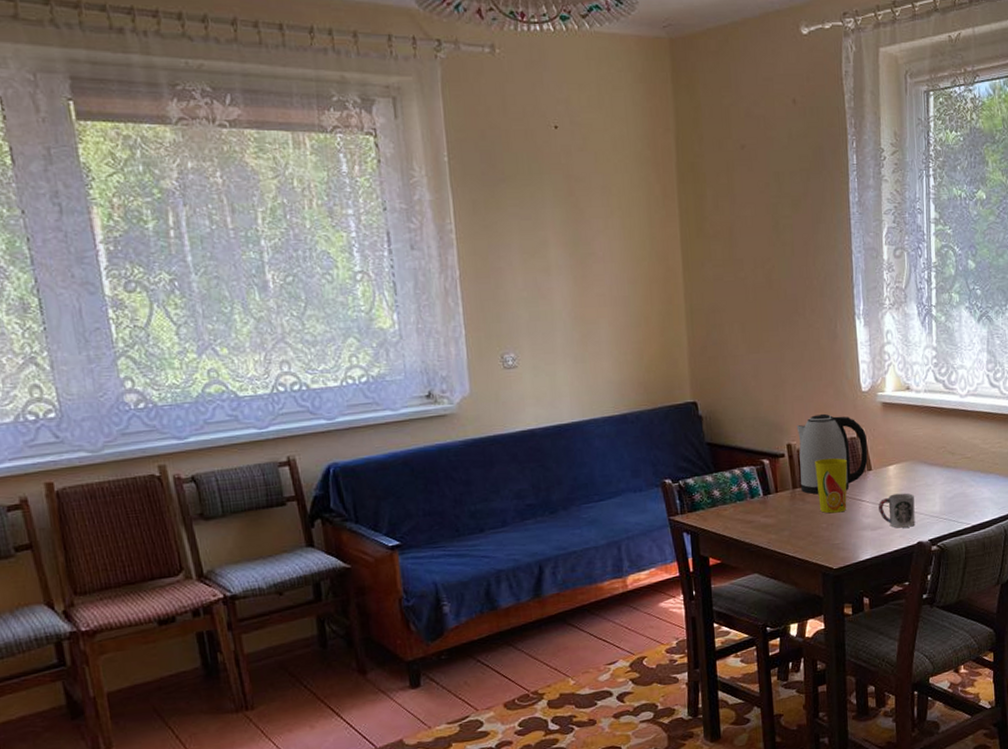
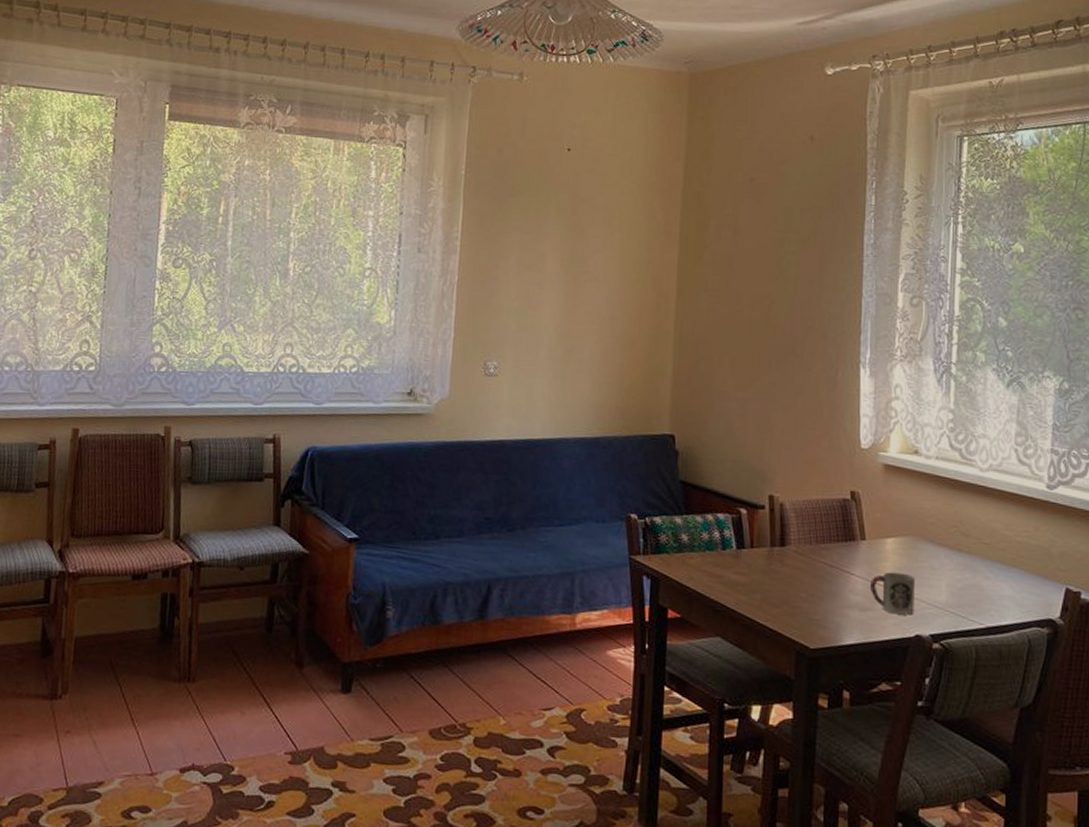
kettle: present [796,413,868,495] -> none [780,466,862,559]
cup: present [815,457,848,514] -> none [799,517,837,583]

